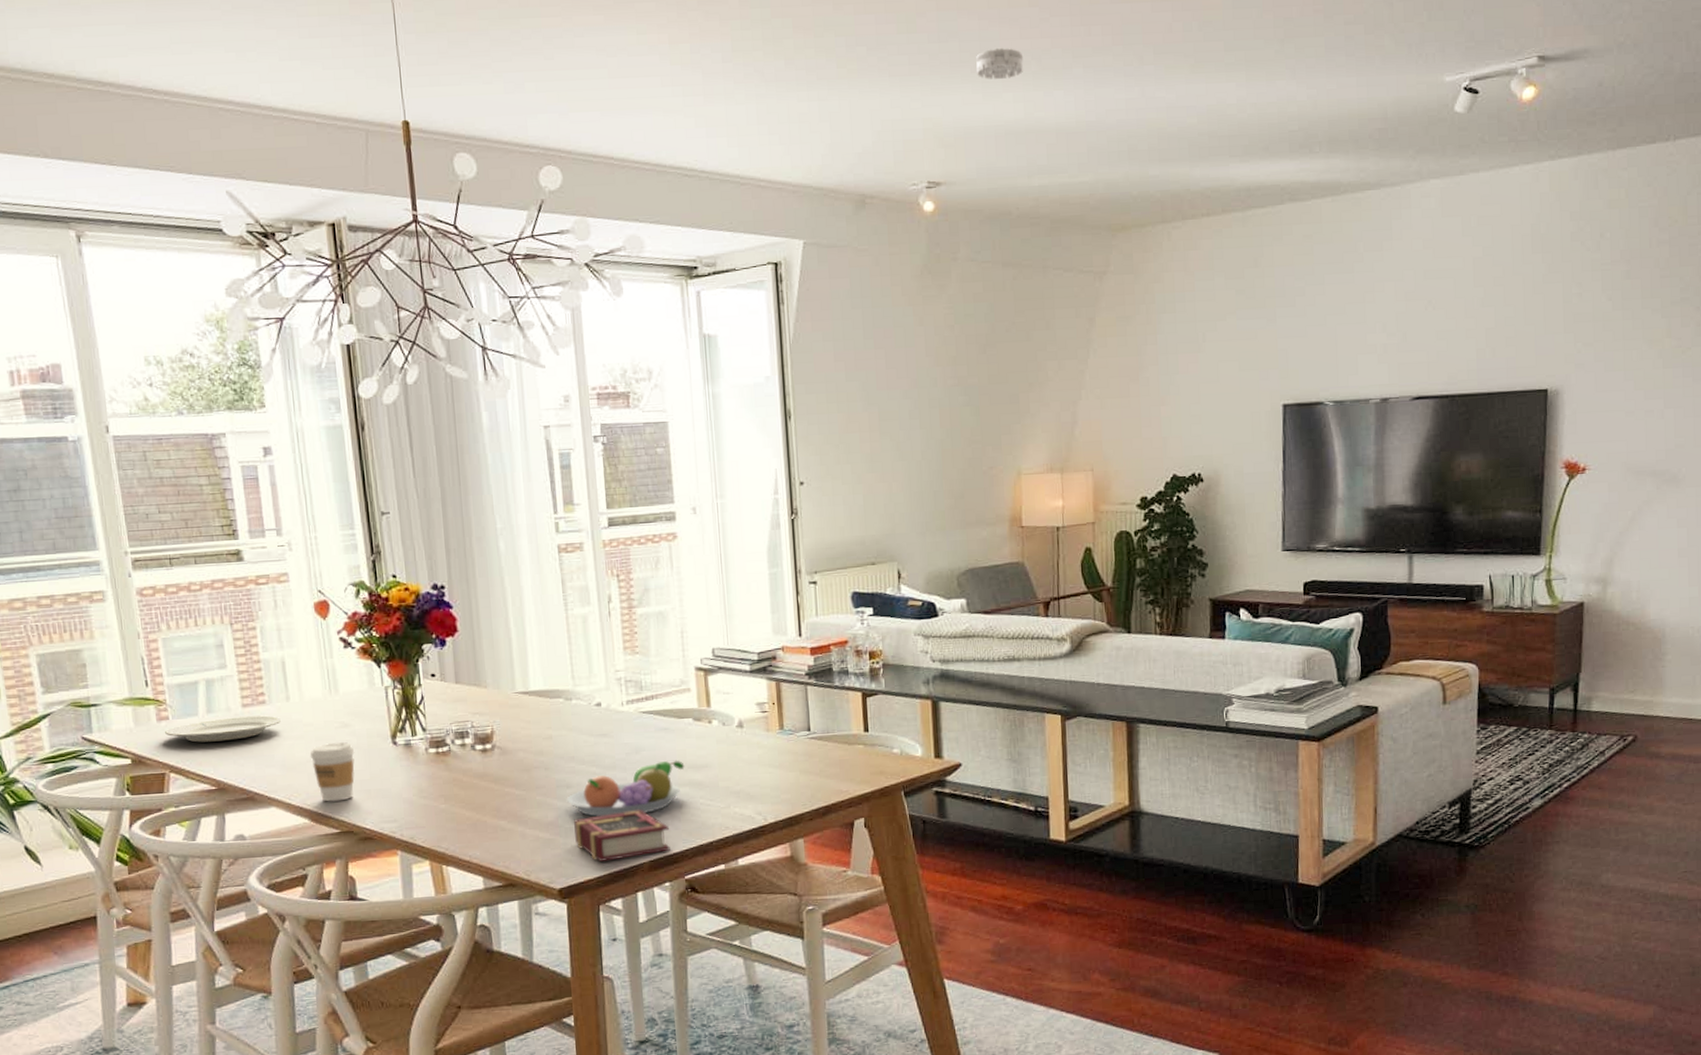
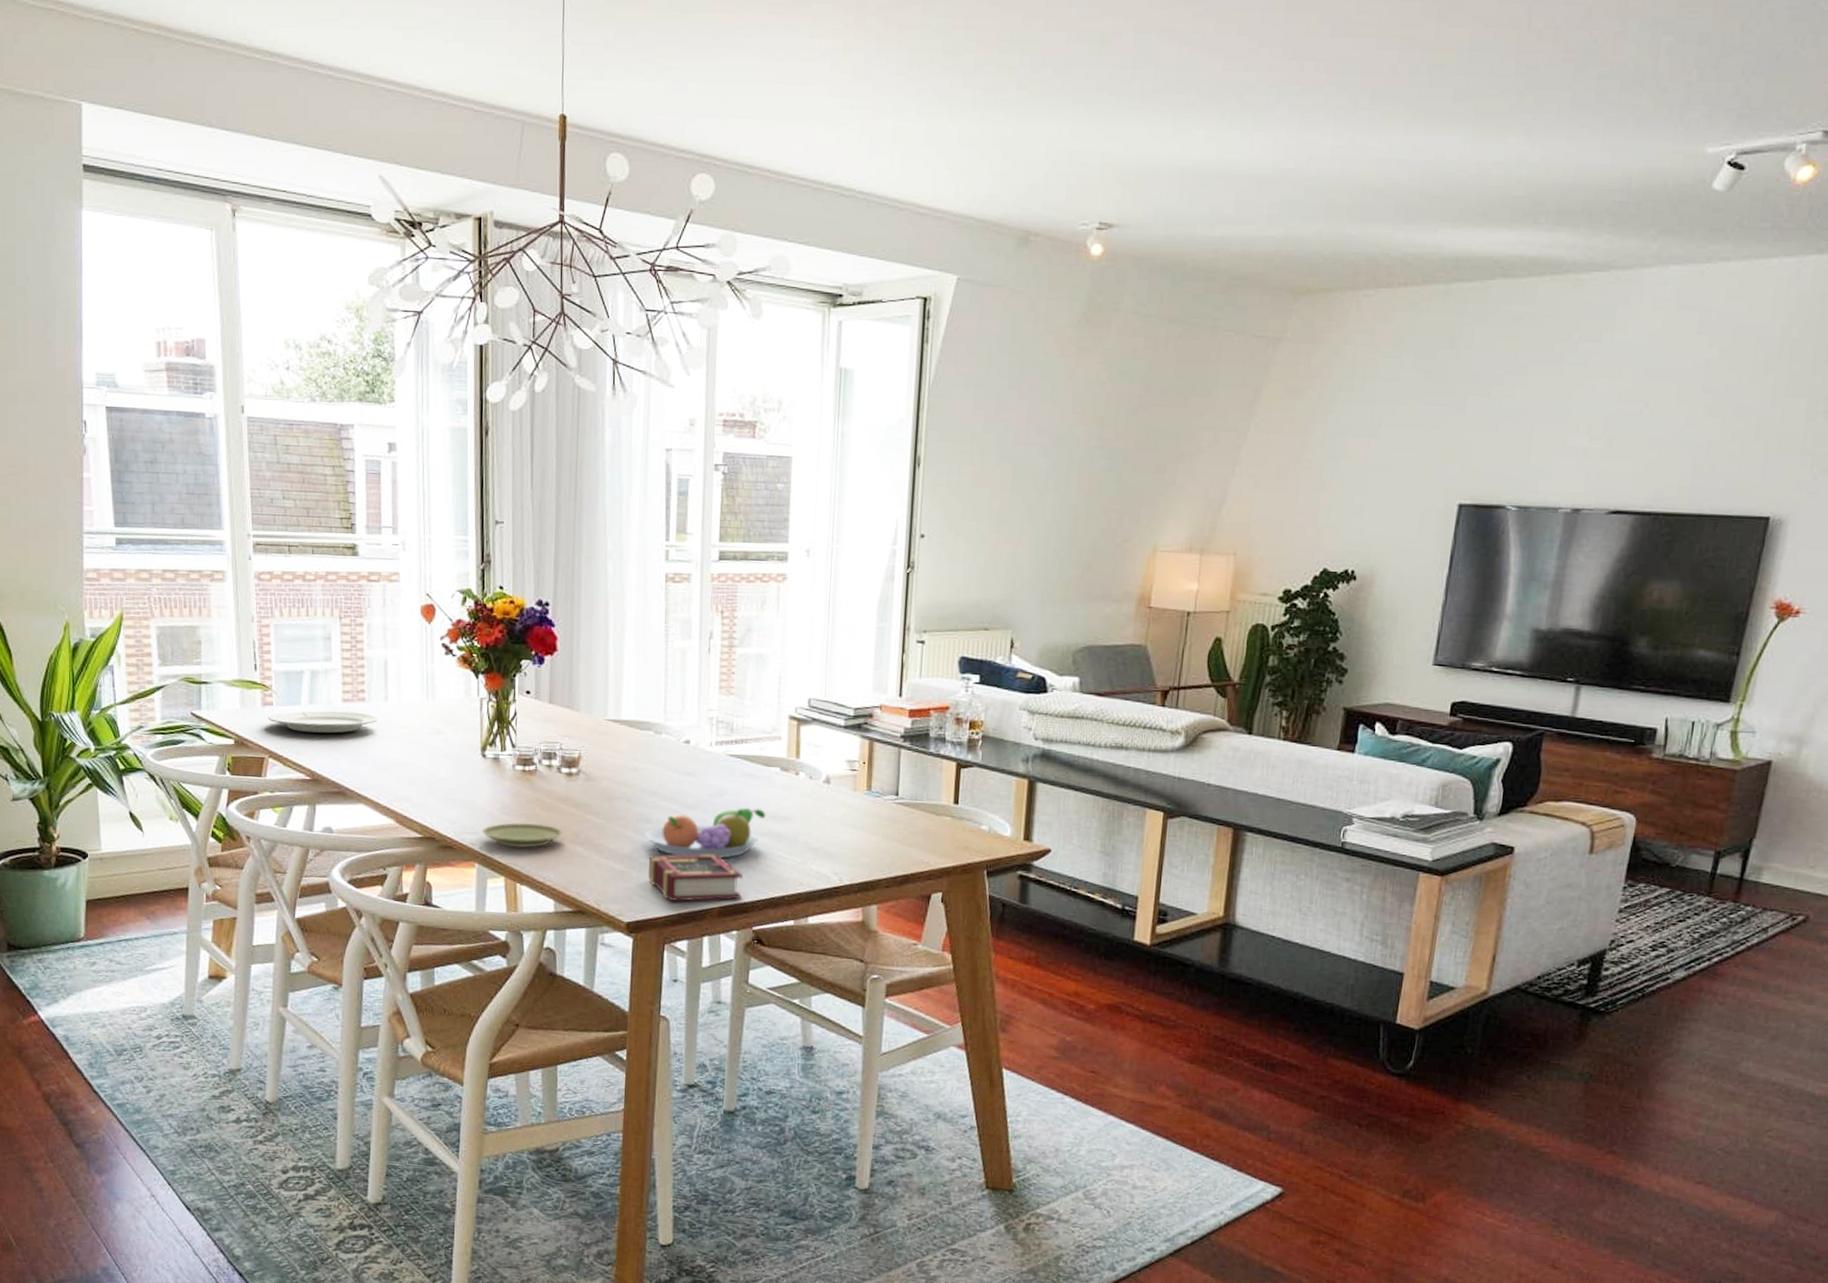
coffee cup: present [310,742,355,802] -> none [401,748,445,807]
plate: none [400,803,485,830] -> present [481,823,564,848]
smoke detector: present [976,47,1024,80] -> none [1169,78,1224,115]

